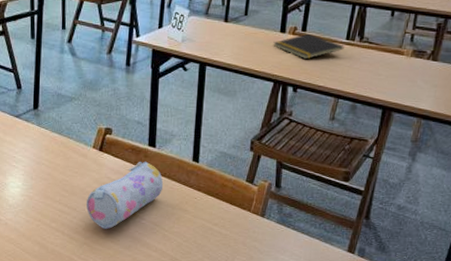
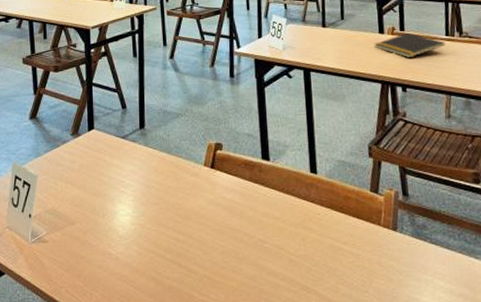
pencil case: present [86,161,164,230] -> none [202,176,283,258]

